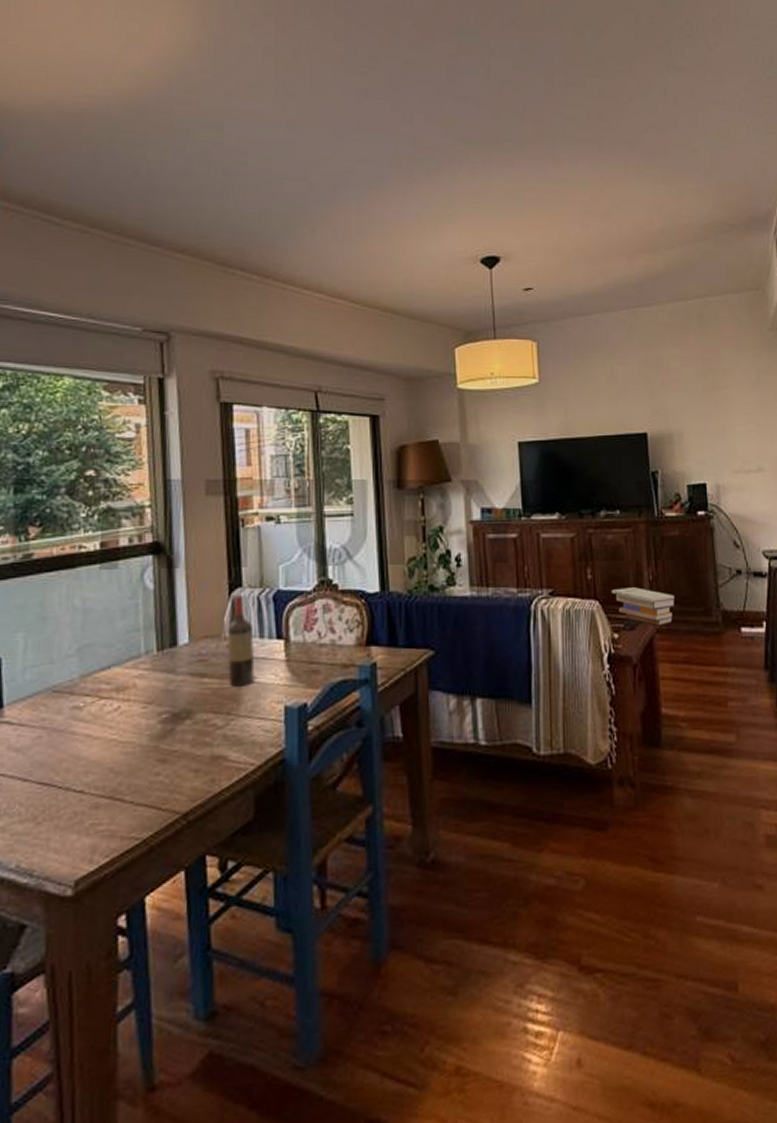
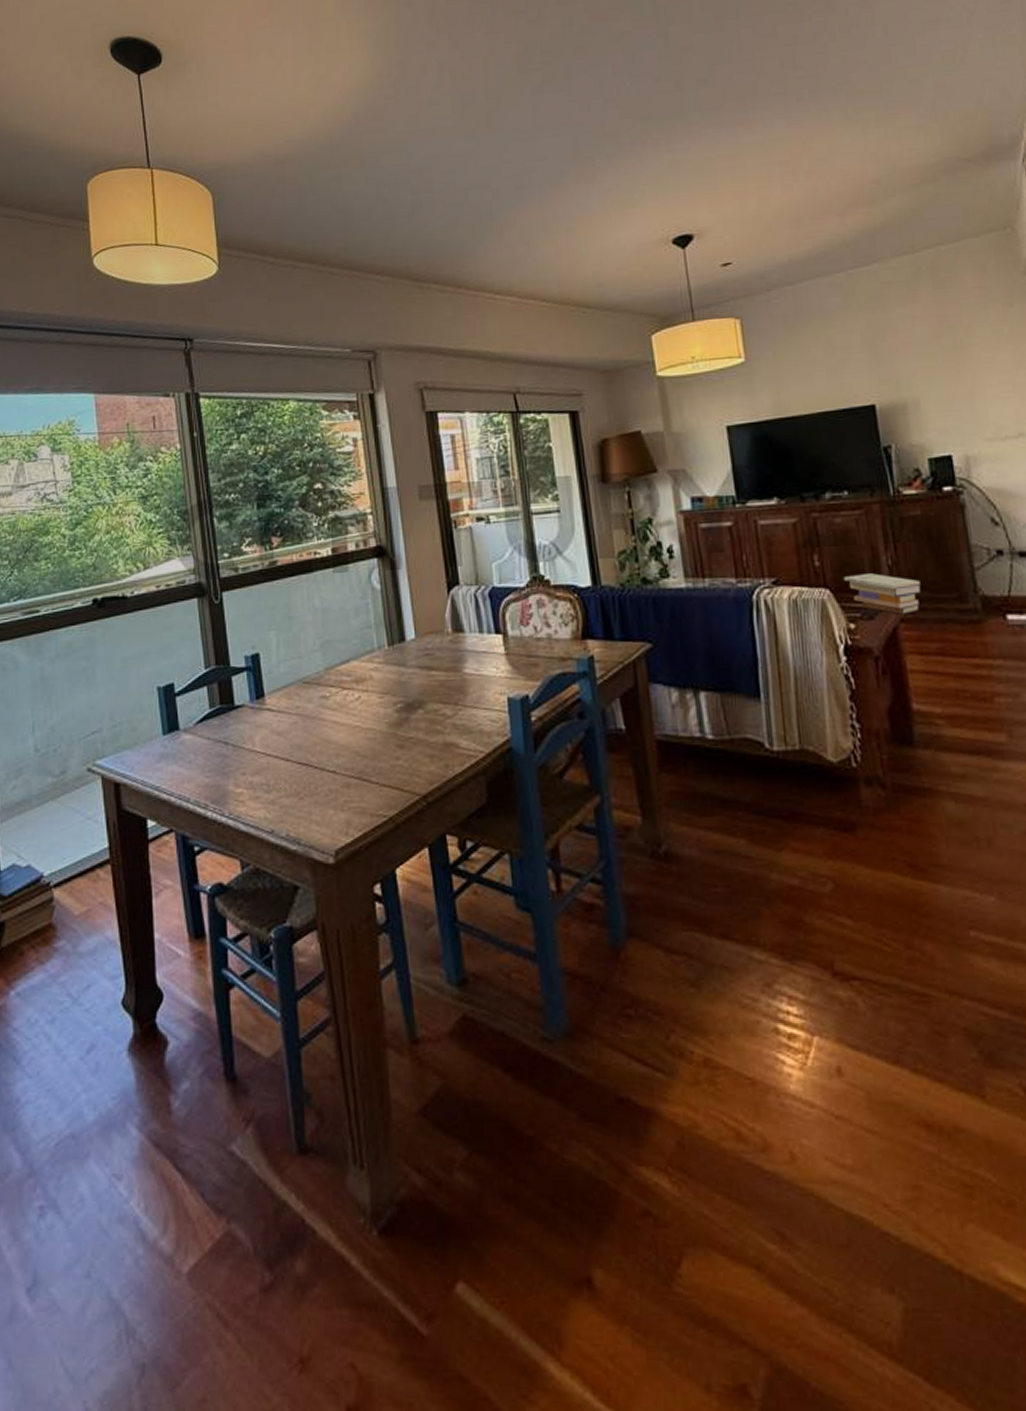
wine bottle: present [227,595,255,687] -> none [449,593,478,679]

